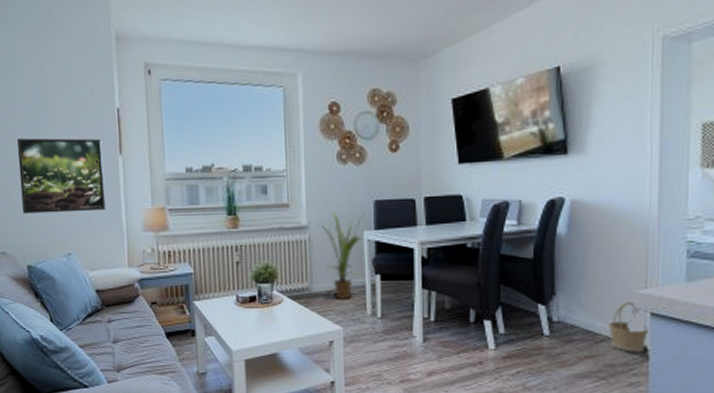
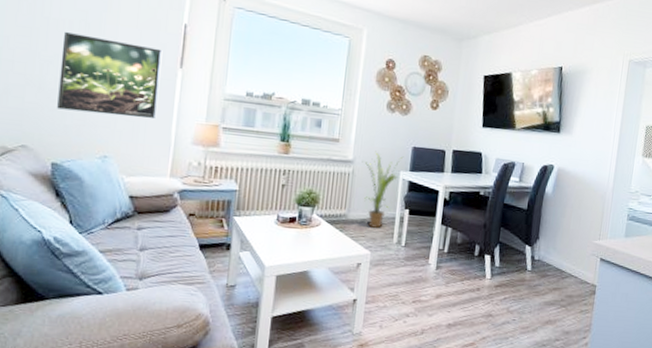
basket: present [608,302,648,353] -> none [571,249,597,288]

